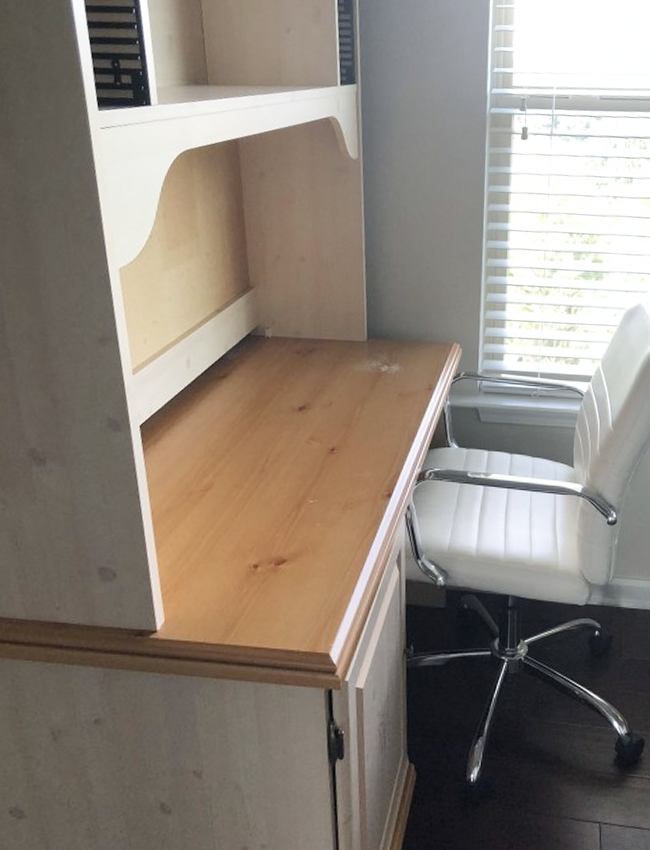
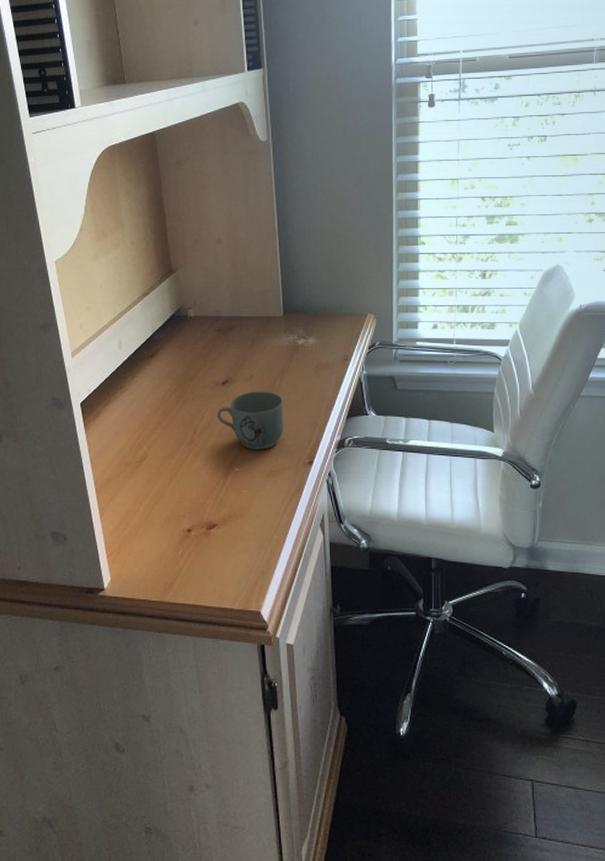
mug: none [291,418,364,481] -> present [217,391,284,450]

